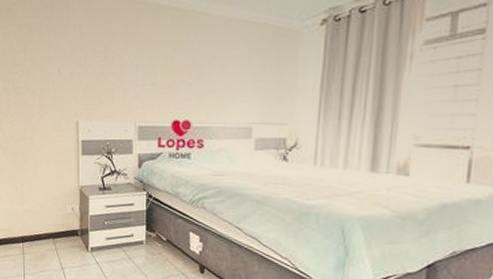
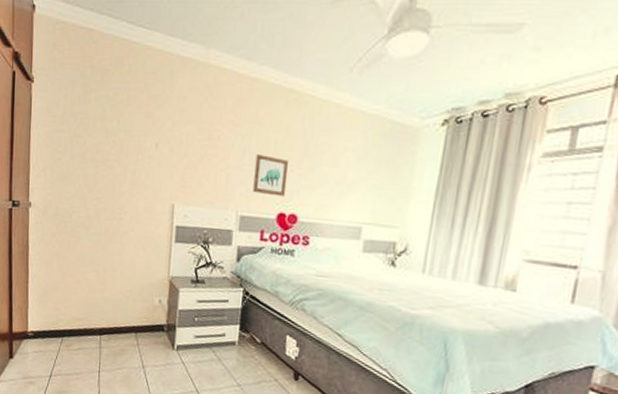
wall art: none [148,69,179,106] -> present [253,154,289,197]

